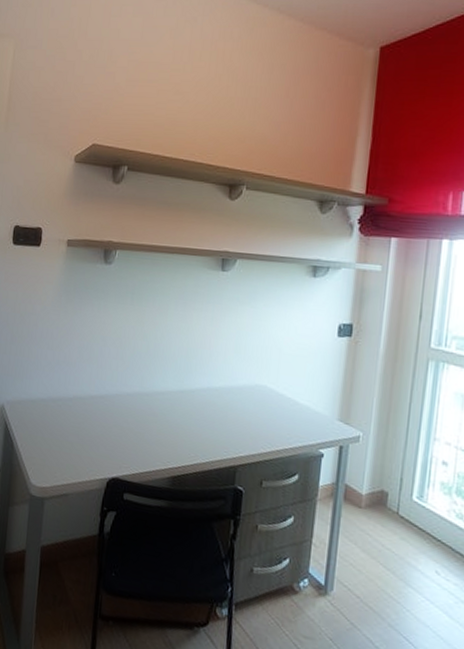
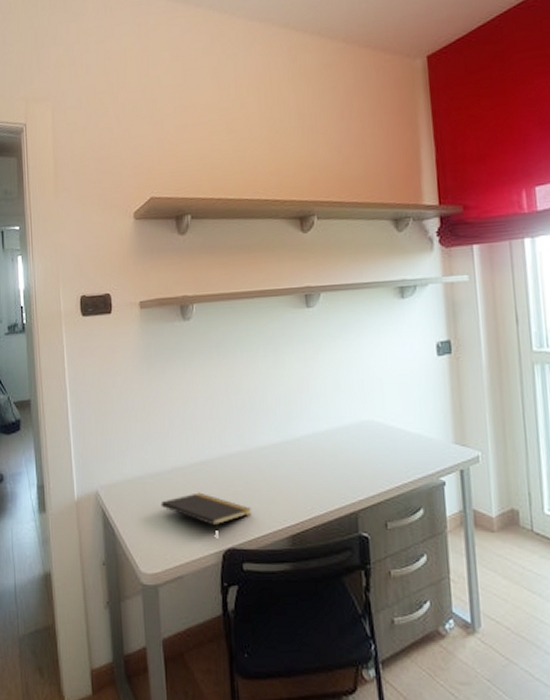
notepad: none [58,422,140,460] -> present [160,492,251,531]

